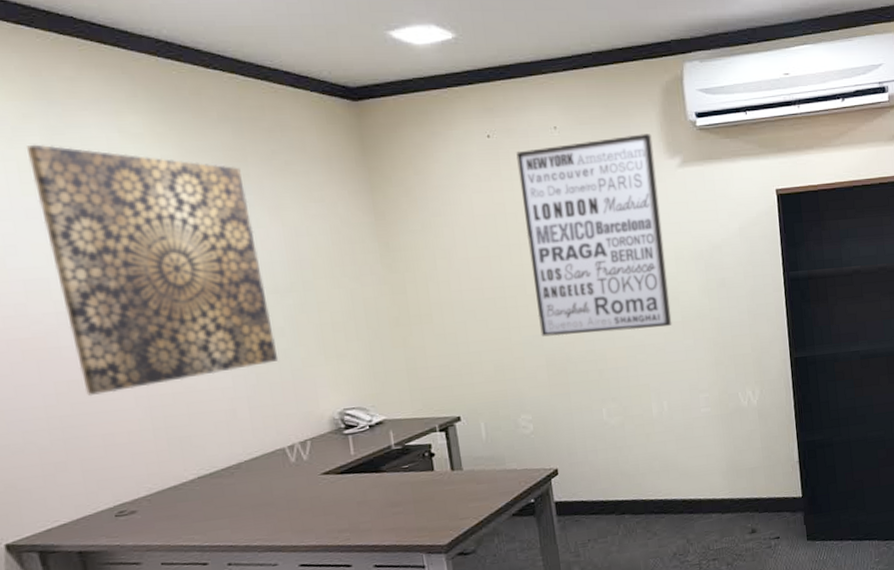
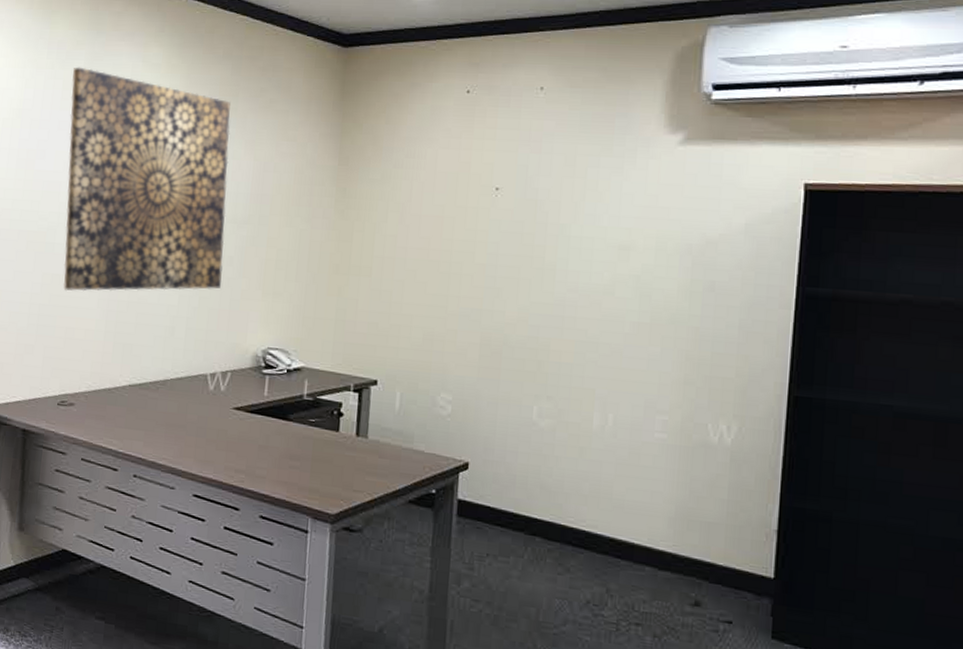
wall art: present [516,134,672,337] -> none [481,103,653,327]

